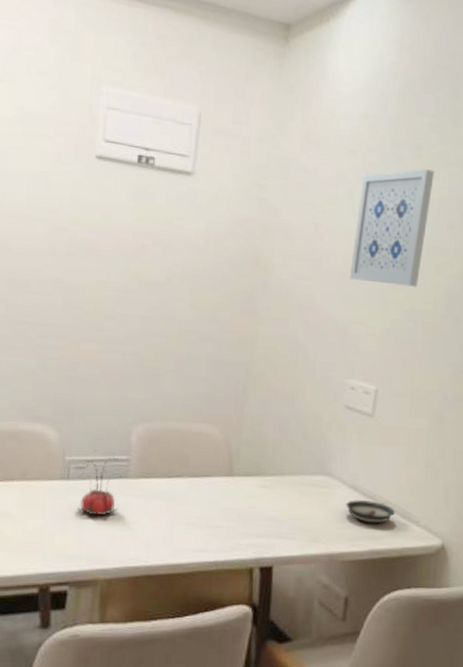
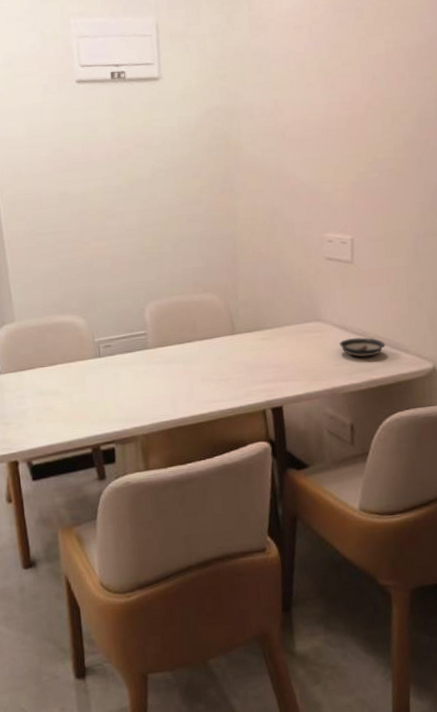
flower: present [77,457,122,516] -> none [108,333,144,384]
wall art: present [349,169,434,287] -> none [311,27,378,144]

